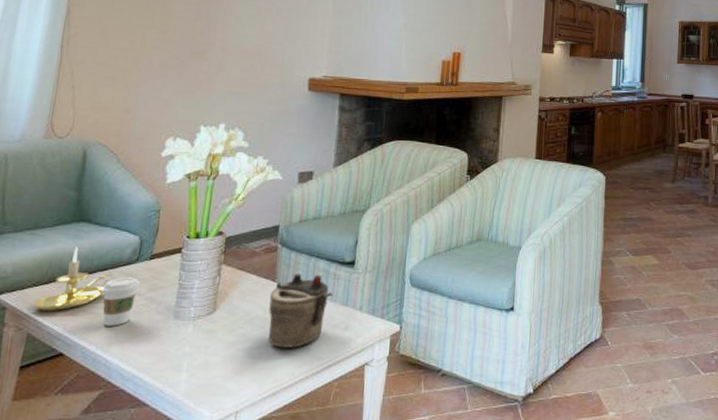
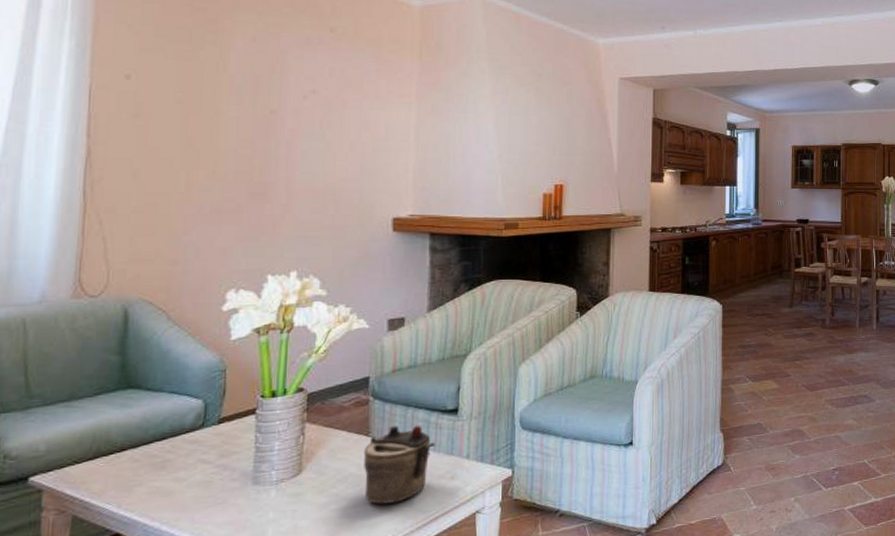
candle holder: present [33,246,113,311] -> none [77,416,174,490]
coffee cup: present [101,277,141,326] -> none [161,445,209,500]

